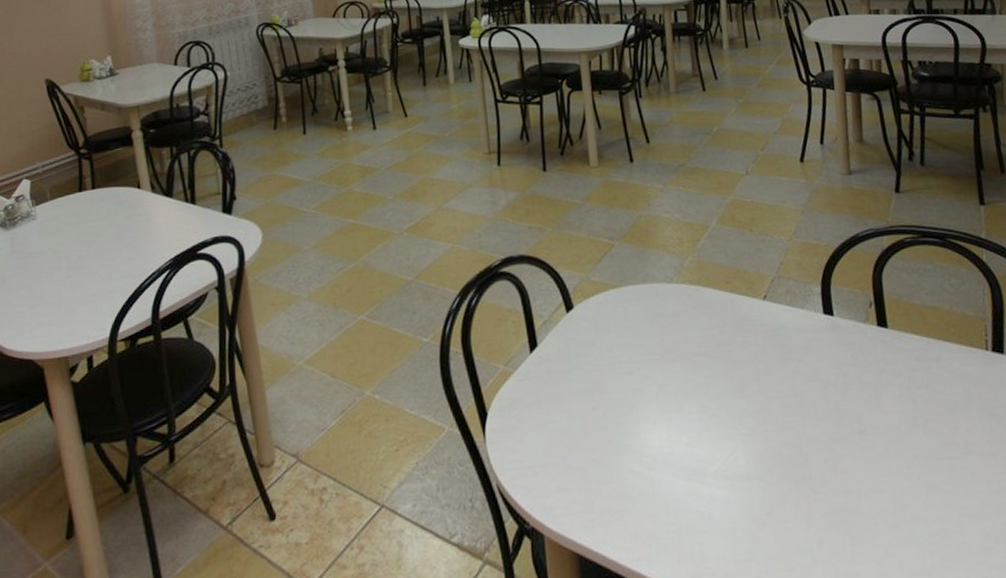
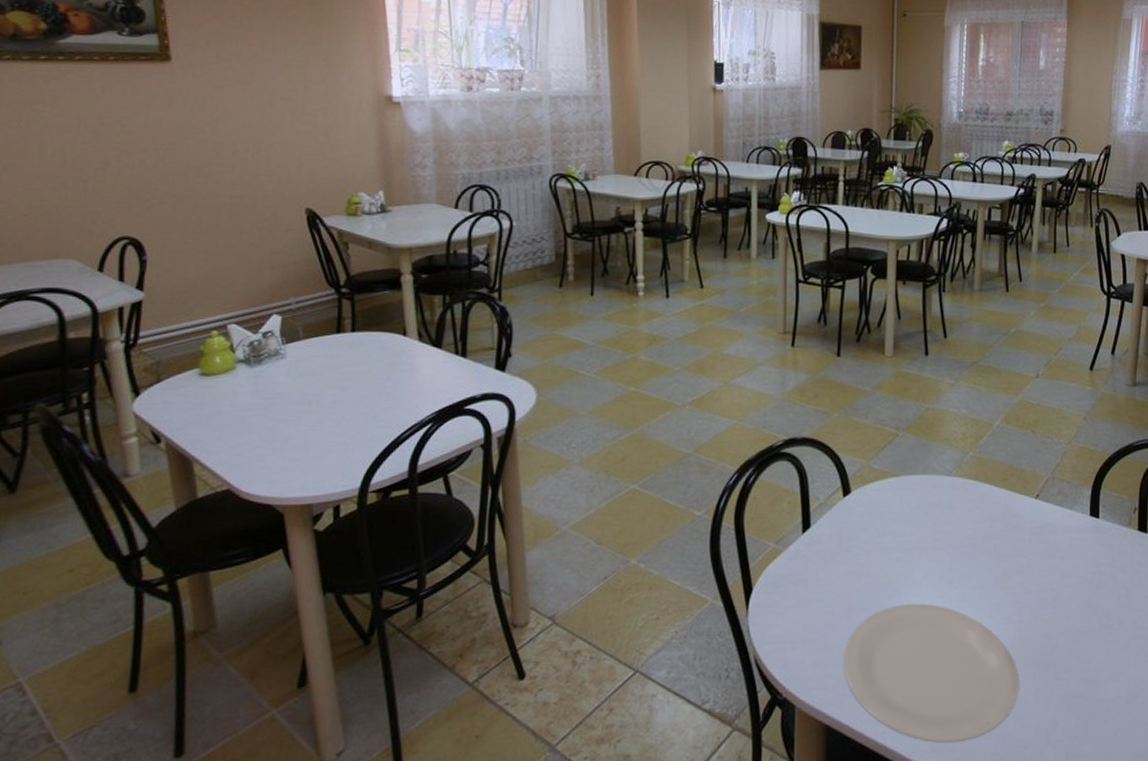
plate: none [586,418,775,569] -> present [843,603,1019,743]

